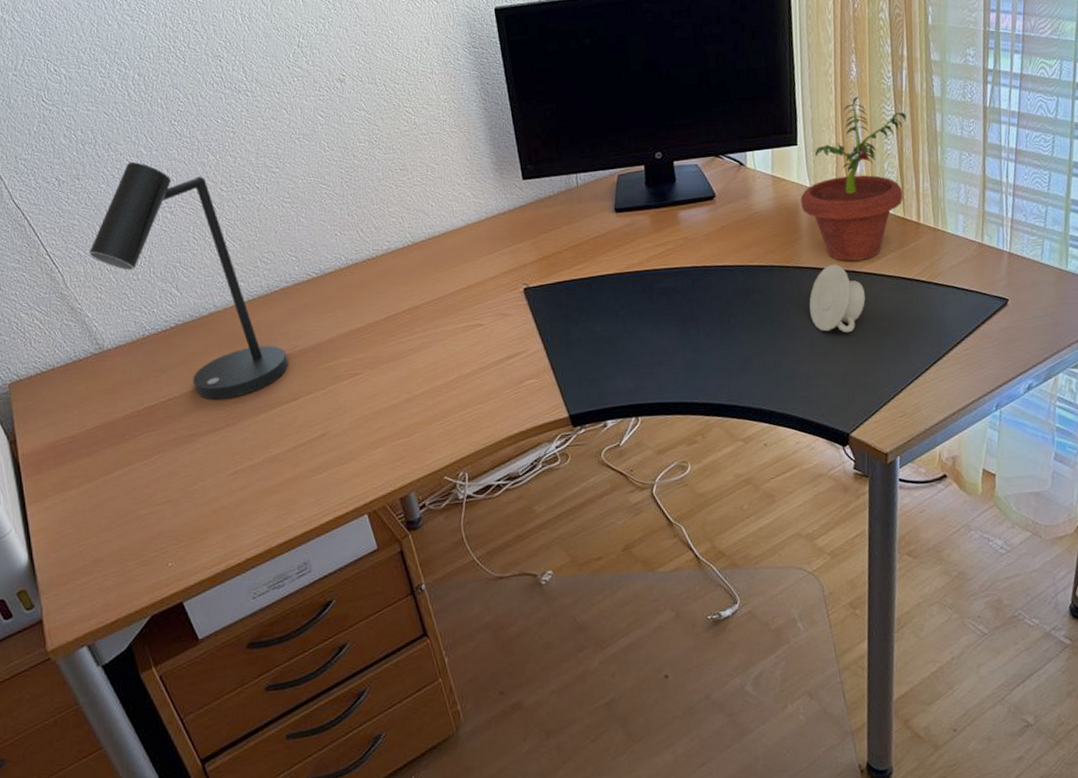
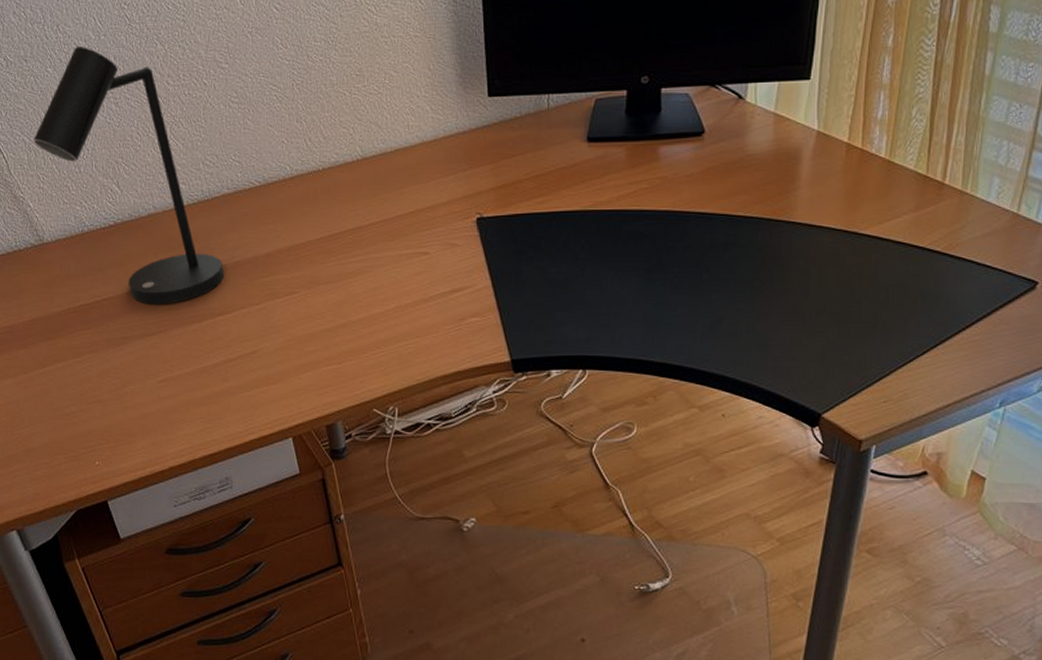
potted plant: present [800,96,907,261] -> none [804,25,949,221]
cup: present [809,264,866,333] -> none [796,222,864,302]

